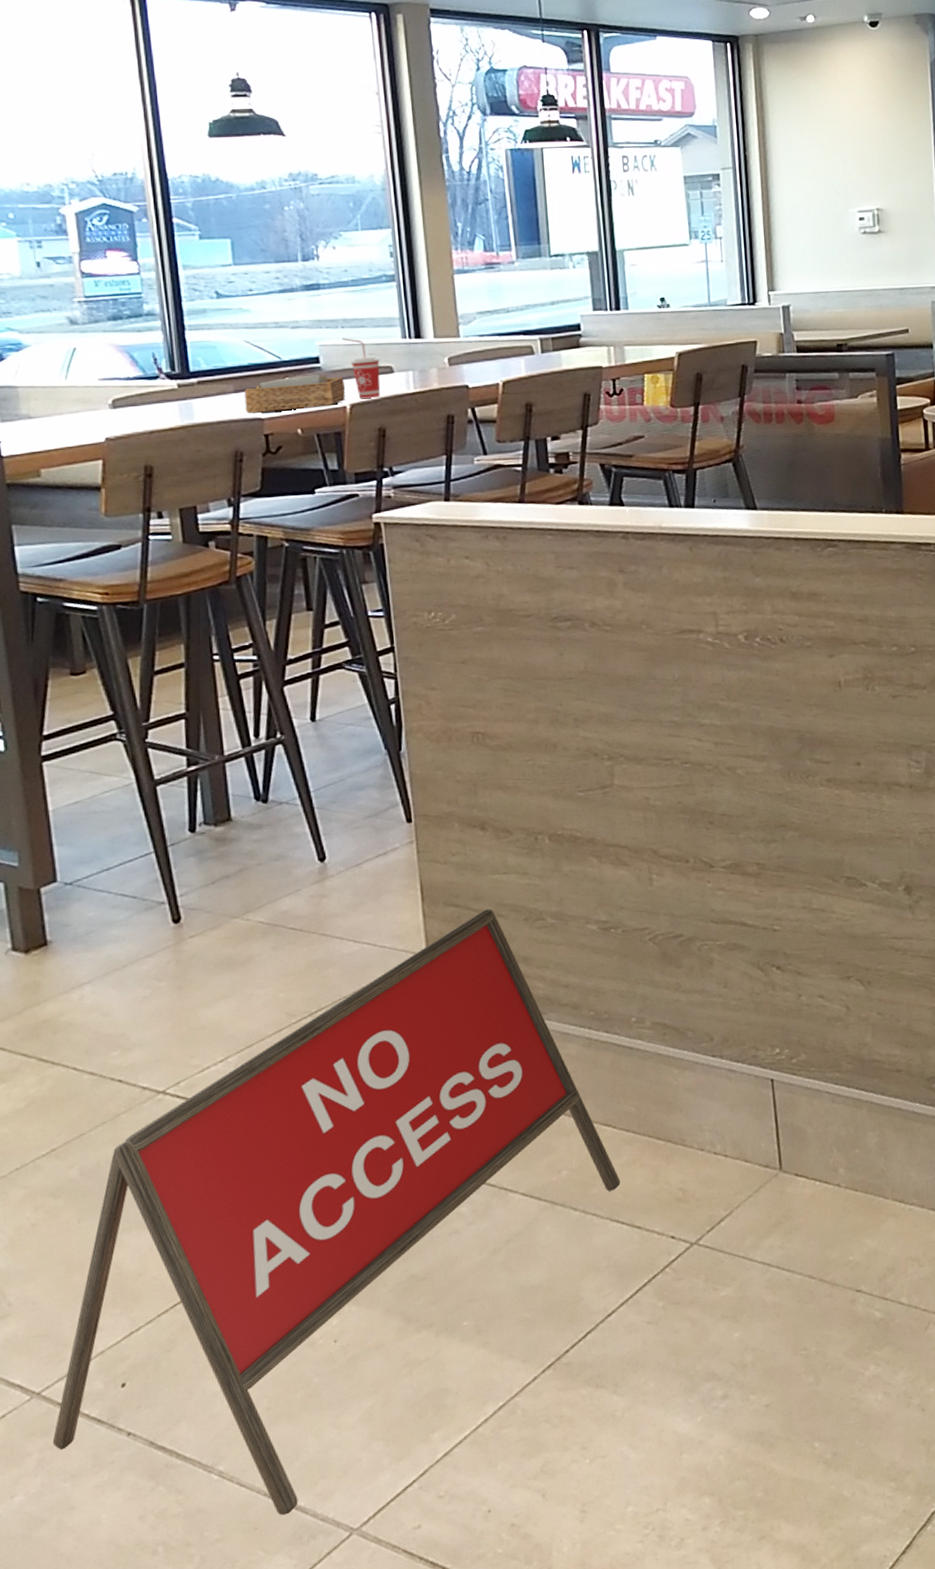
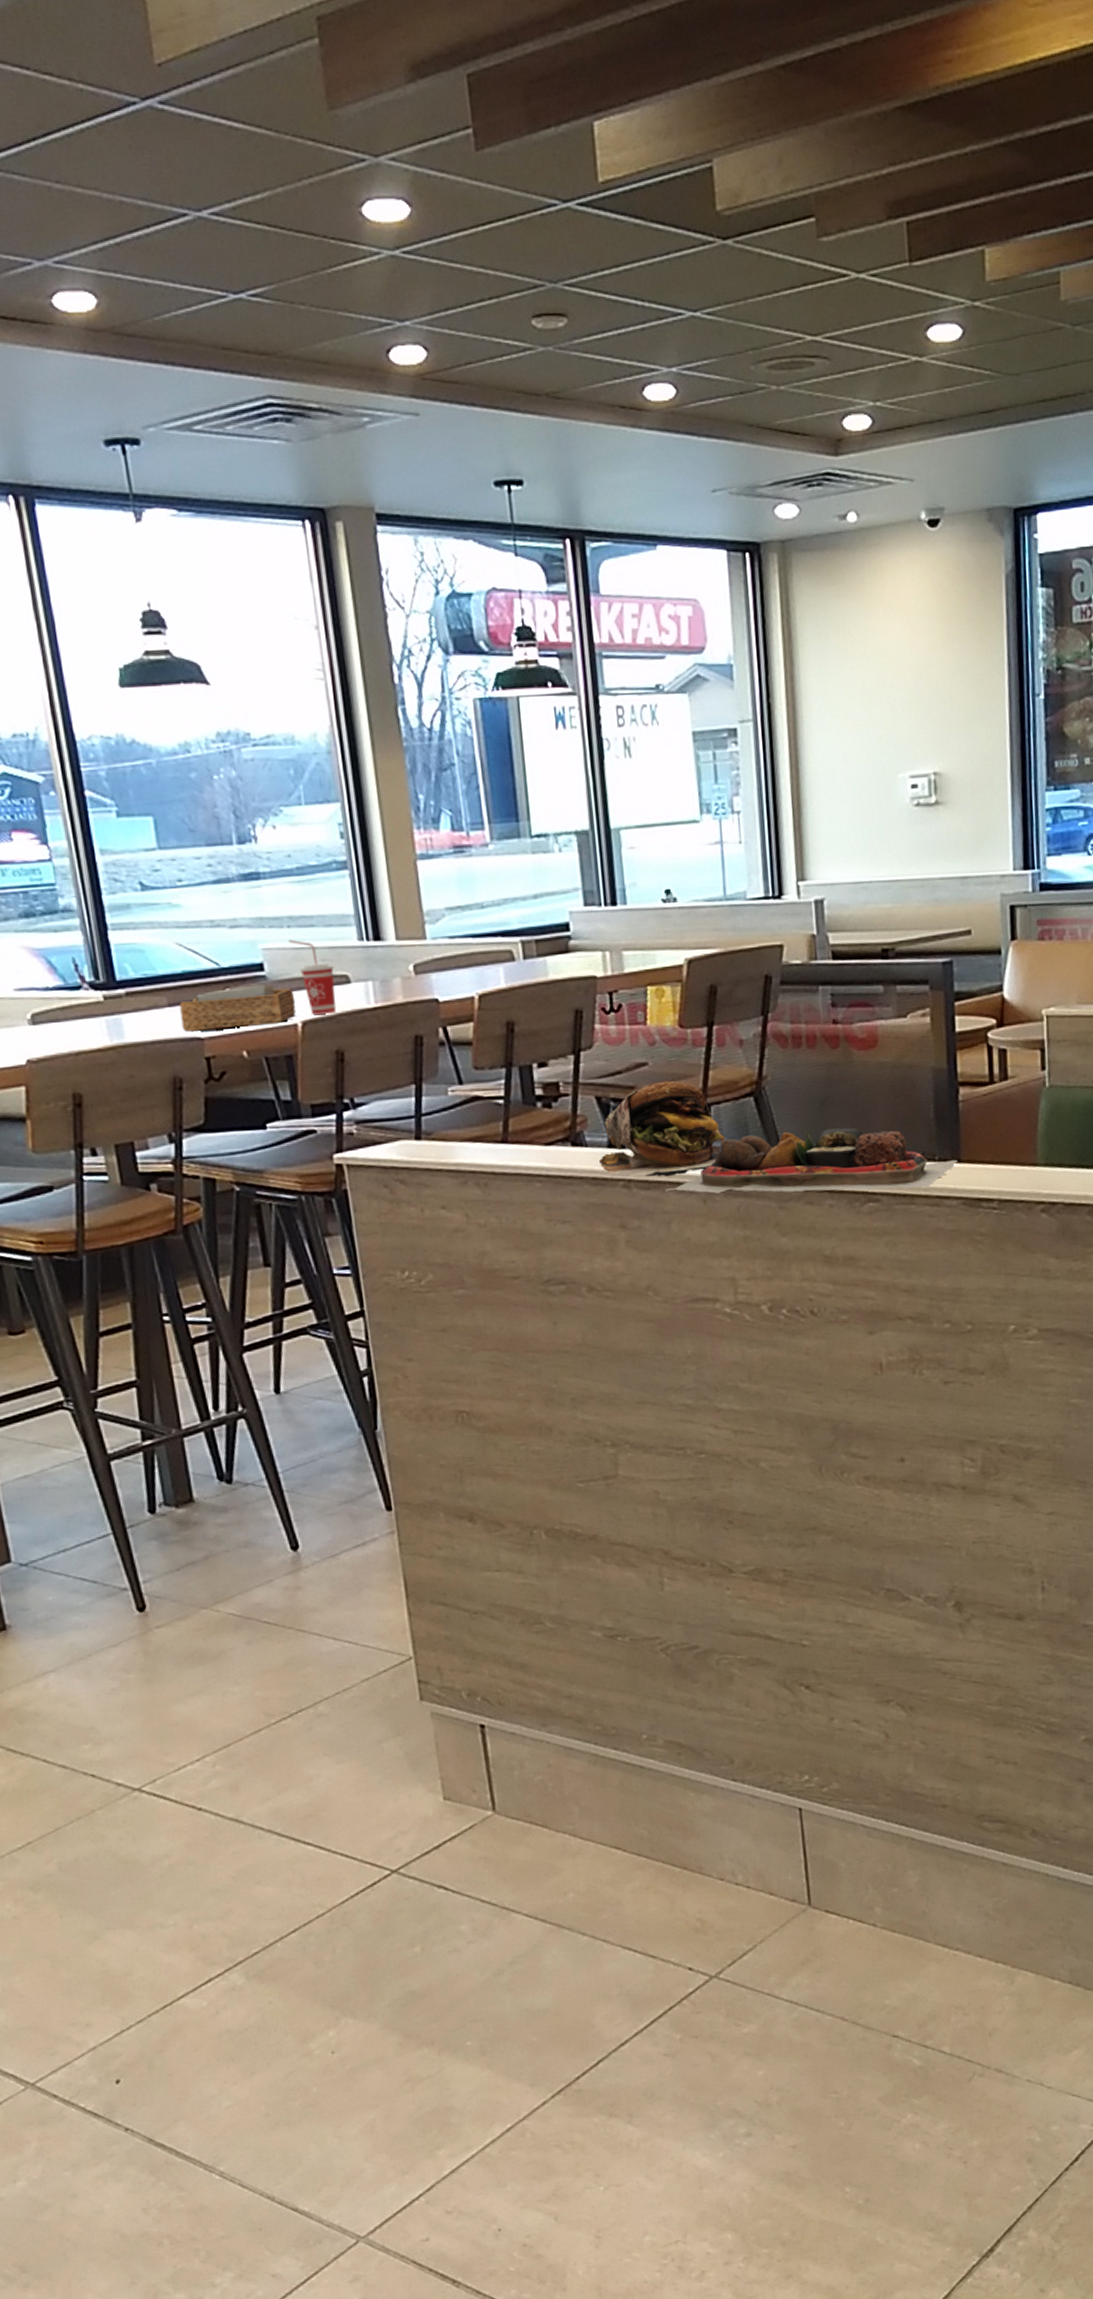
warning sign: present [52,909,621,1516] -> none [50,1609,633,2219]
burger: none [601,450,708,530] -> present [598,1080,725,1178]
food tray: none [658,487,901,543] -> present [665,1127,958,1194]

